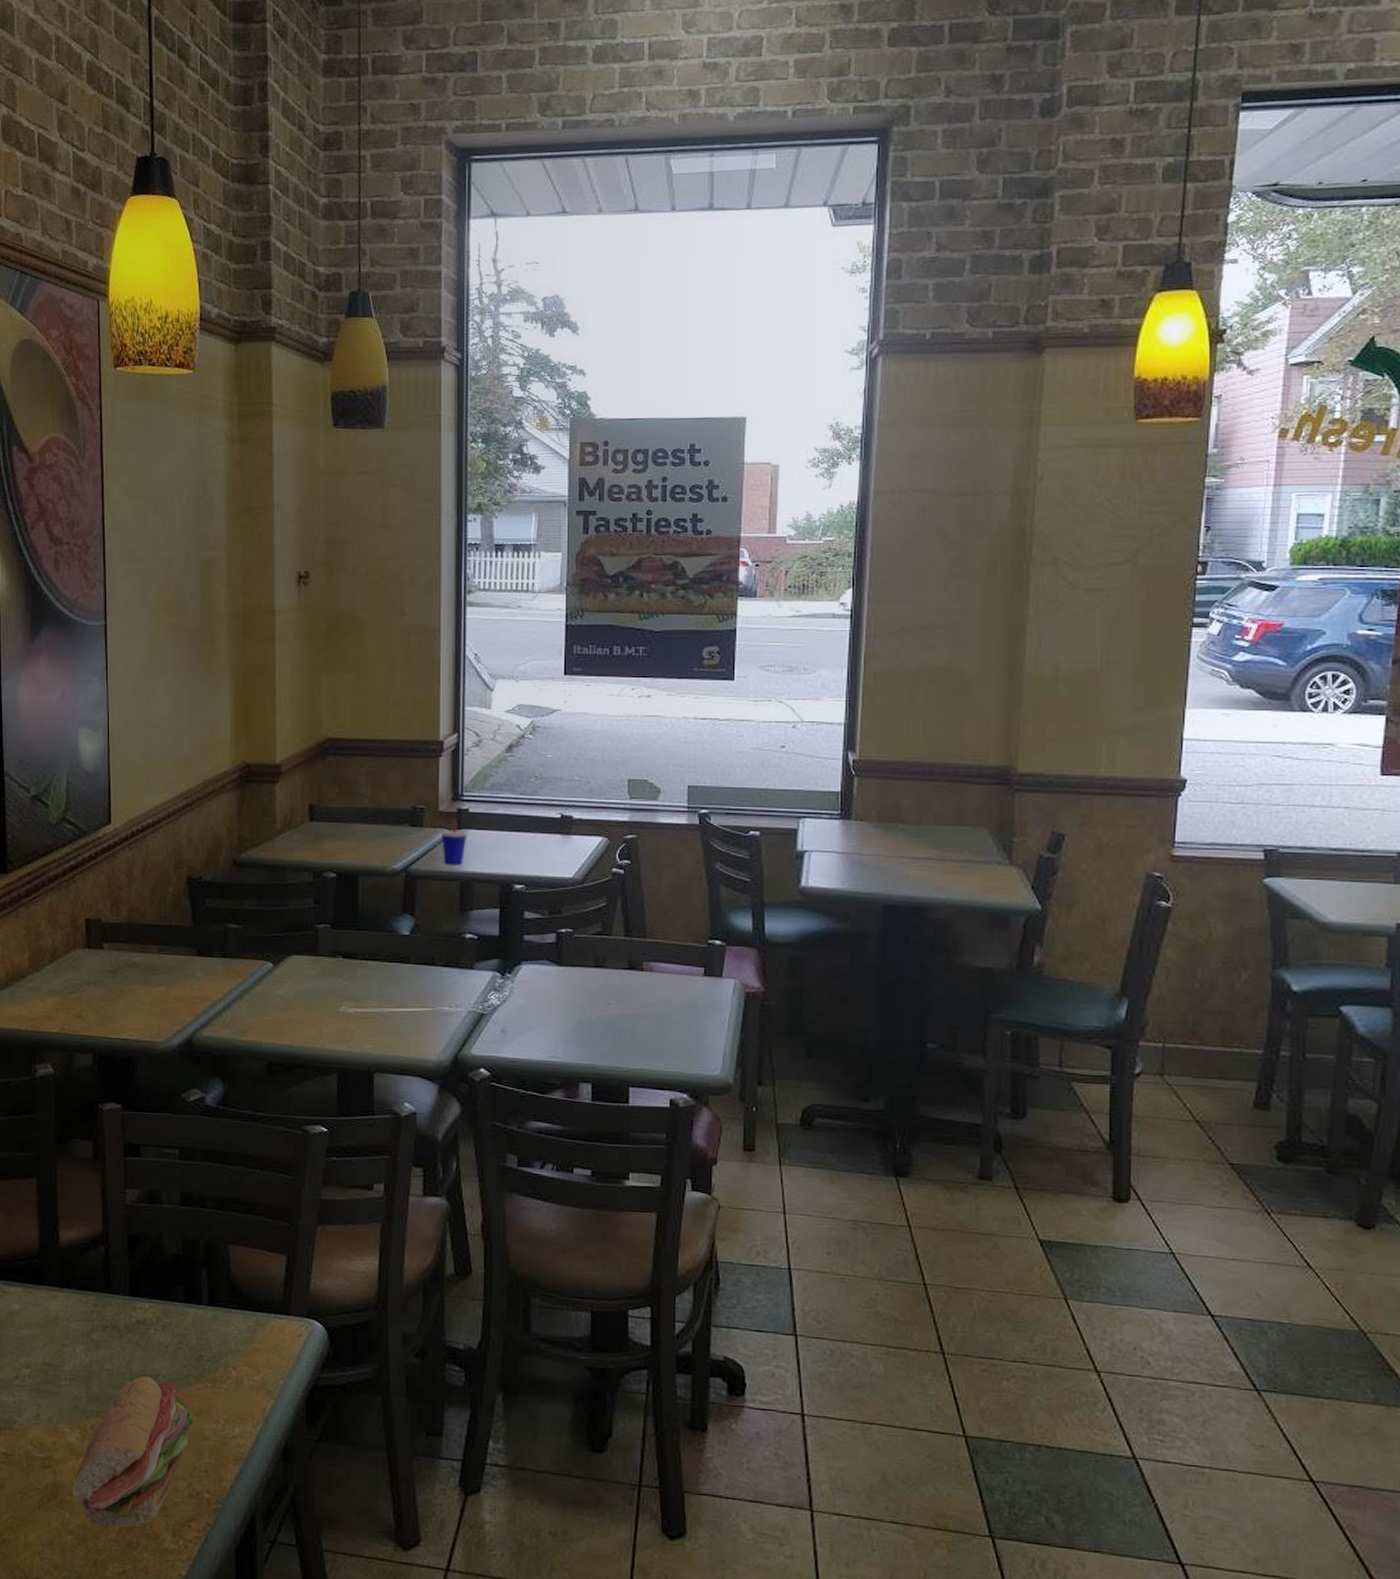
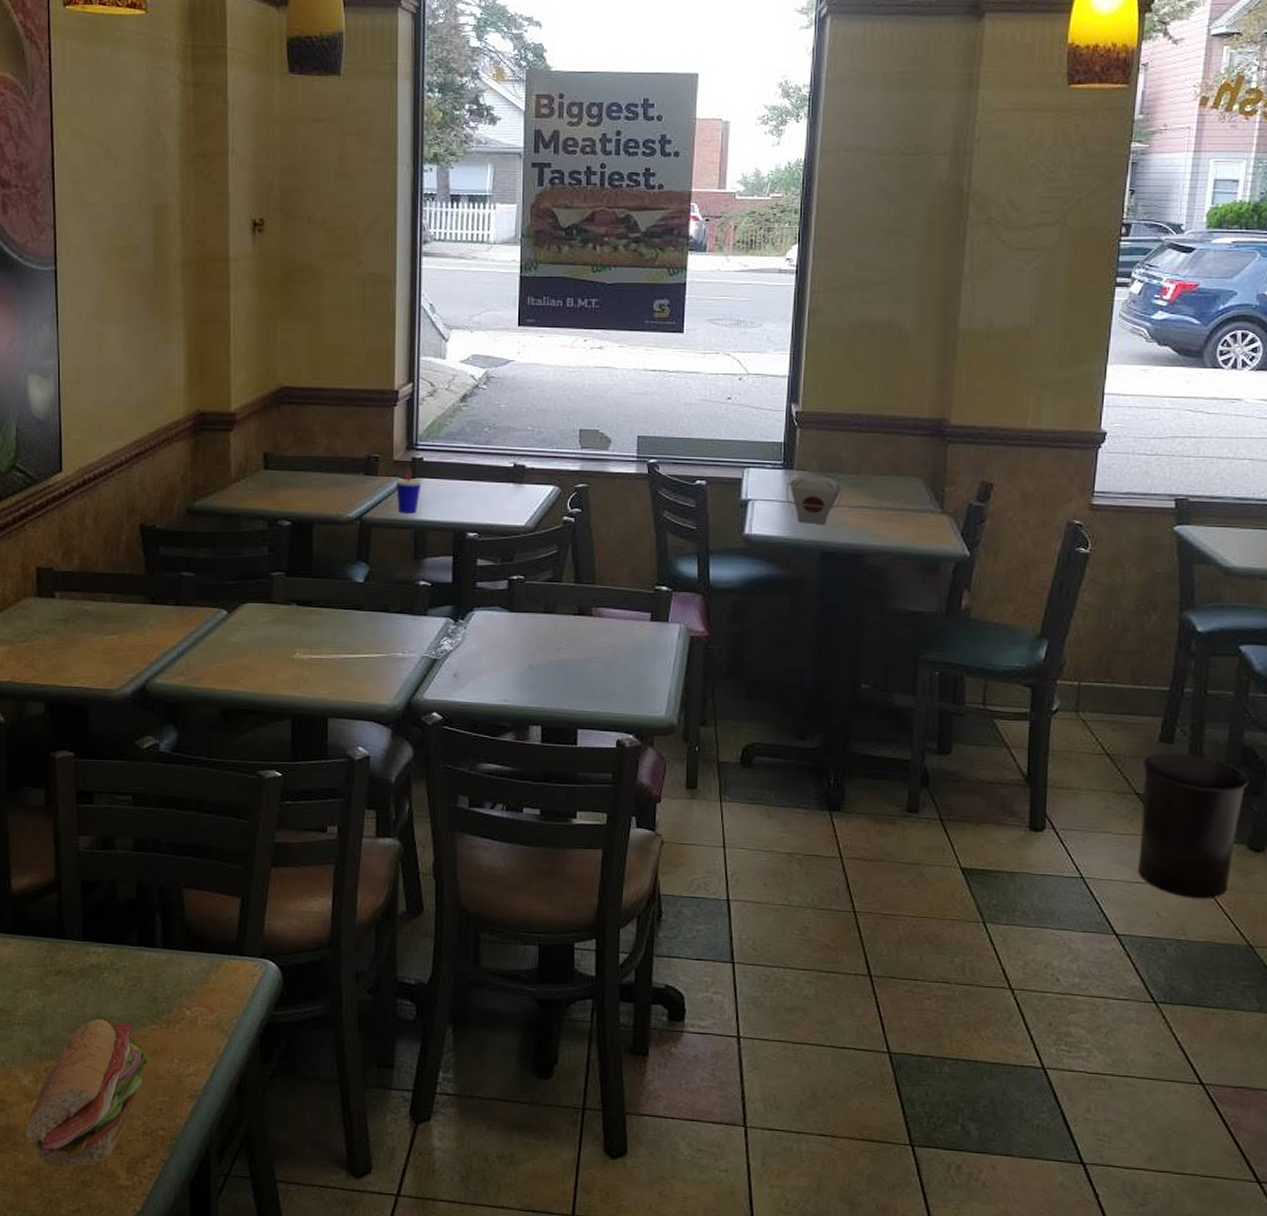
takeout container: none [845,824,906,876] -> present [787,474,844,524]
waste bin: none [1234,1120,1355,1278] -> present [1138,752,1249,898]

